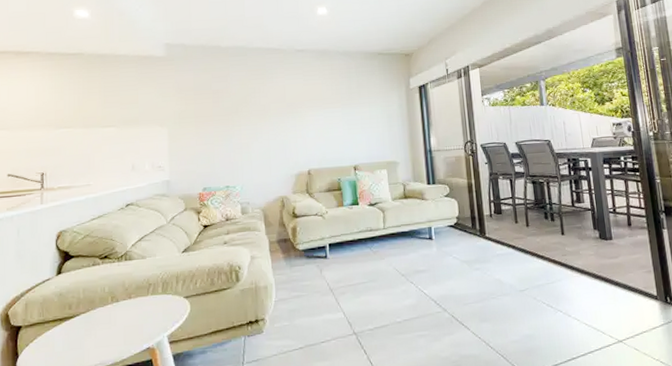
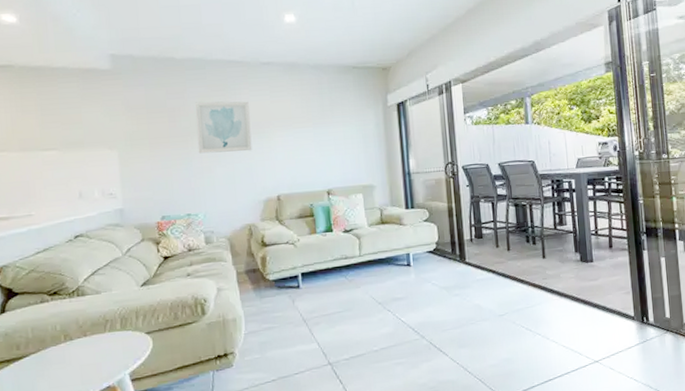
wall art: none [236,84,286,131] -> present [195,101,252,154]

